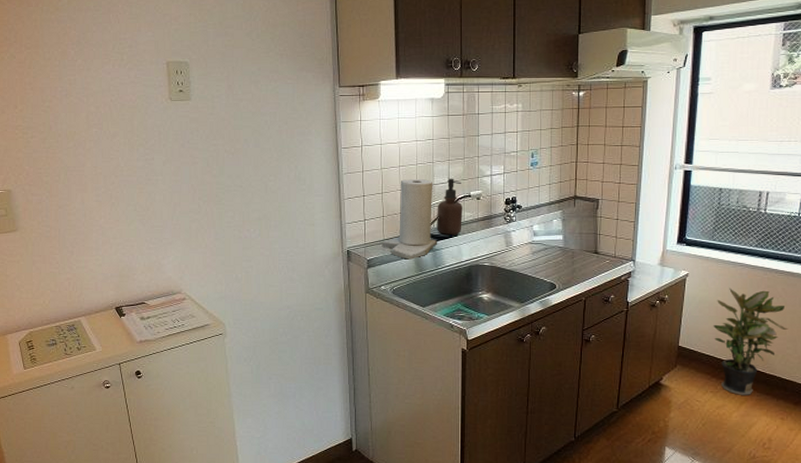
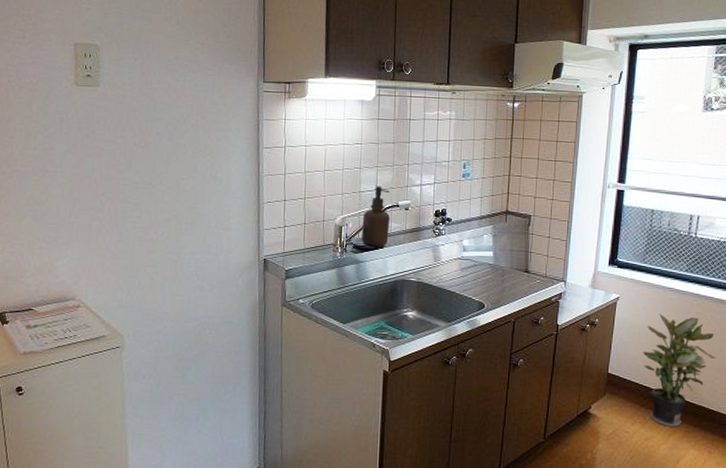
paper towel: present [381,179,438,261] -> none [301,185,362,273]

